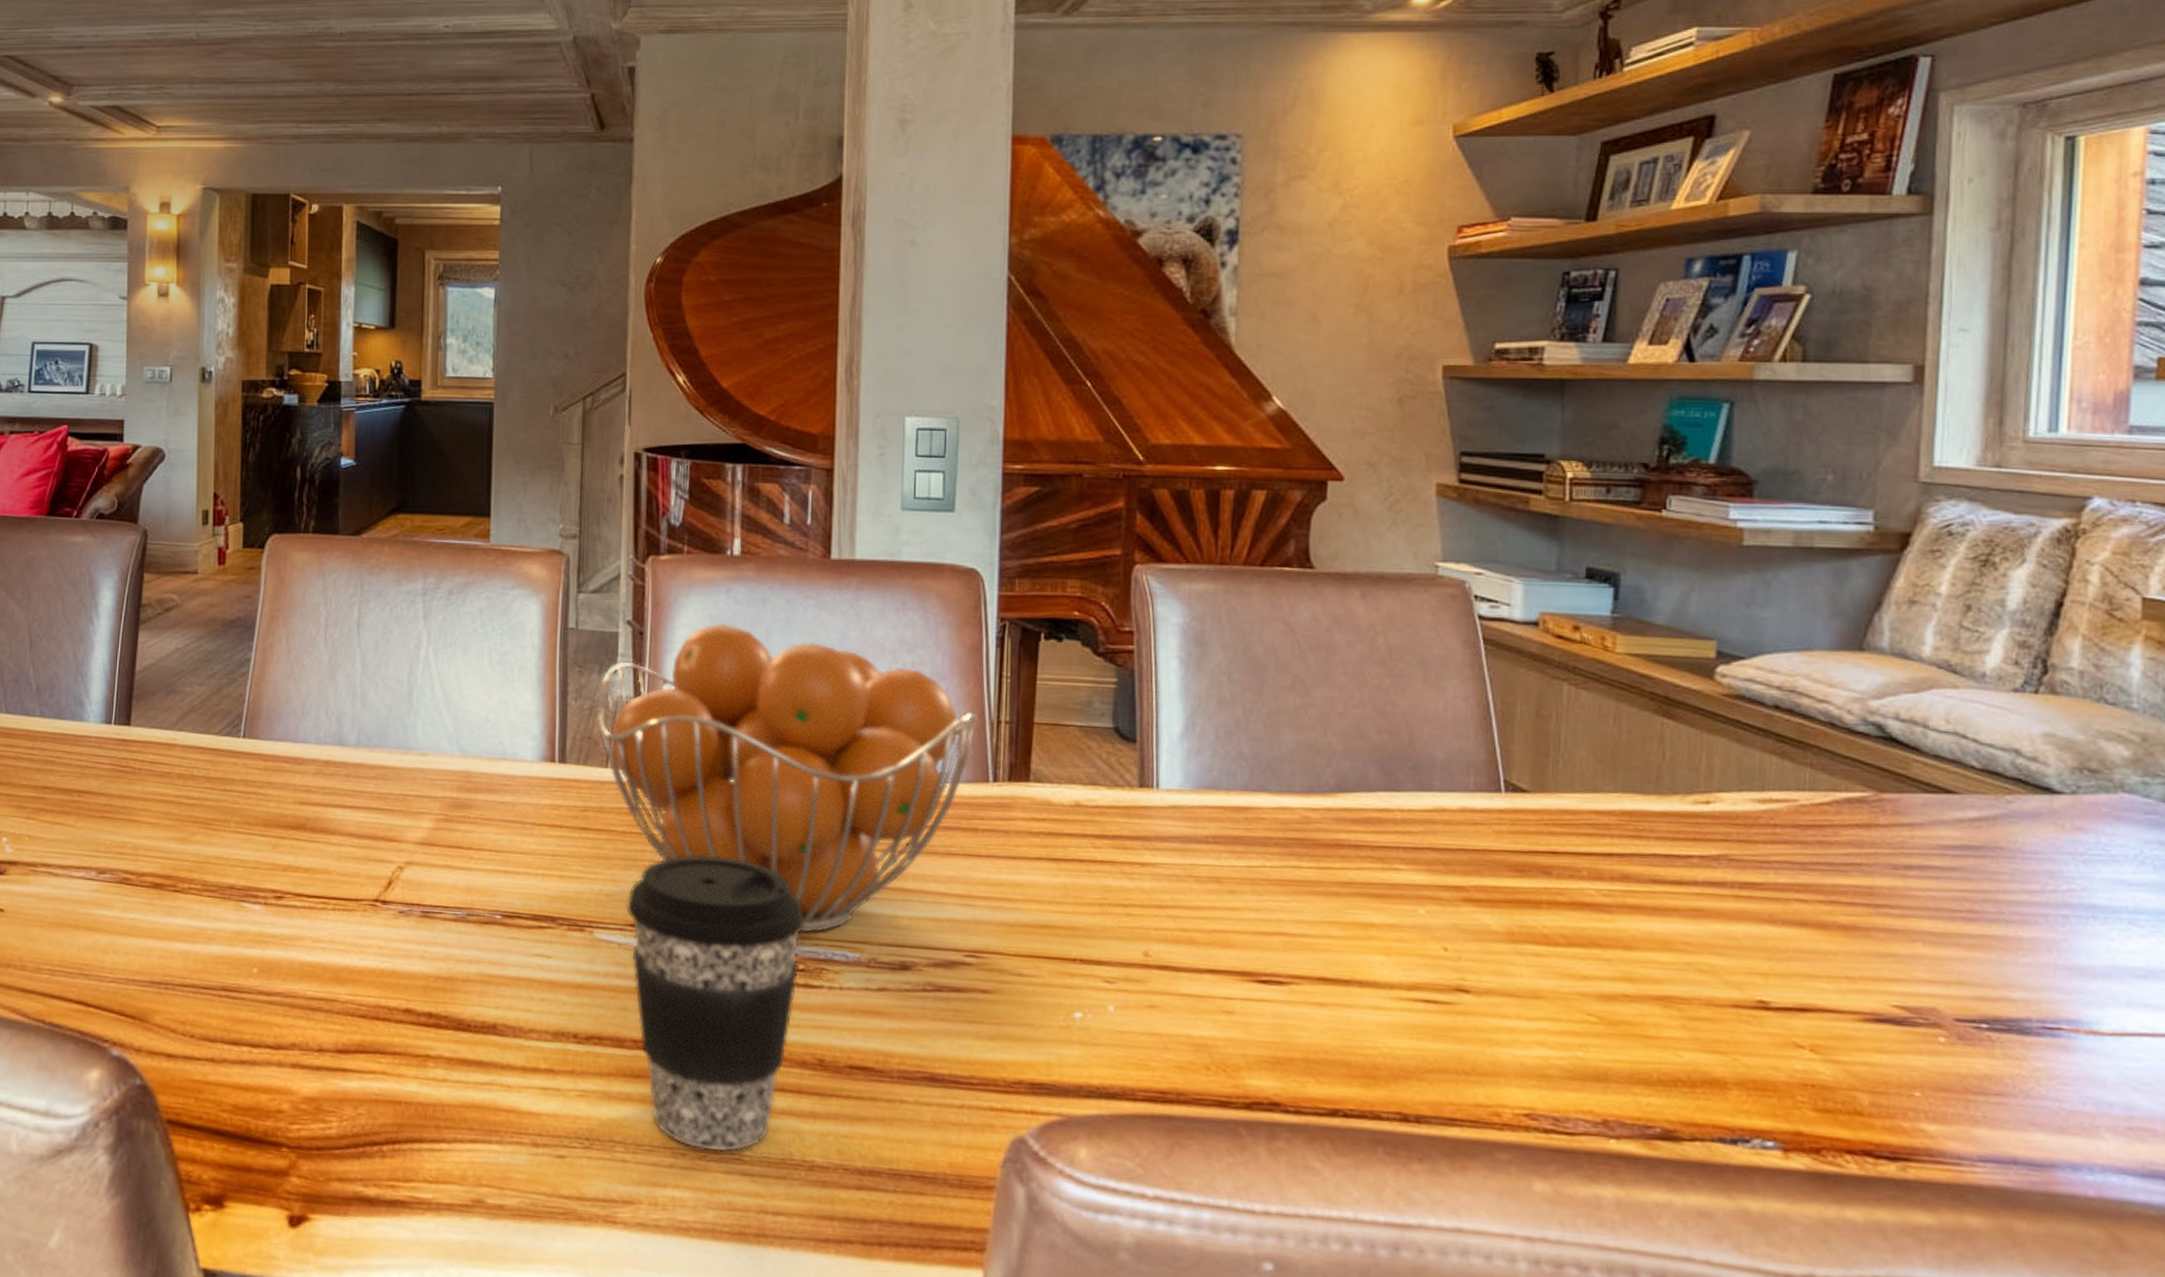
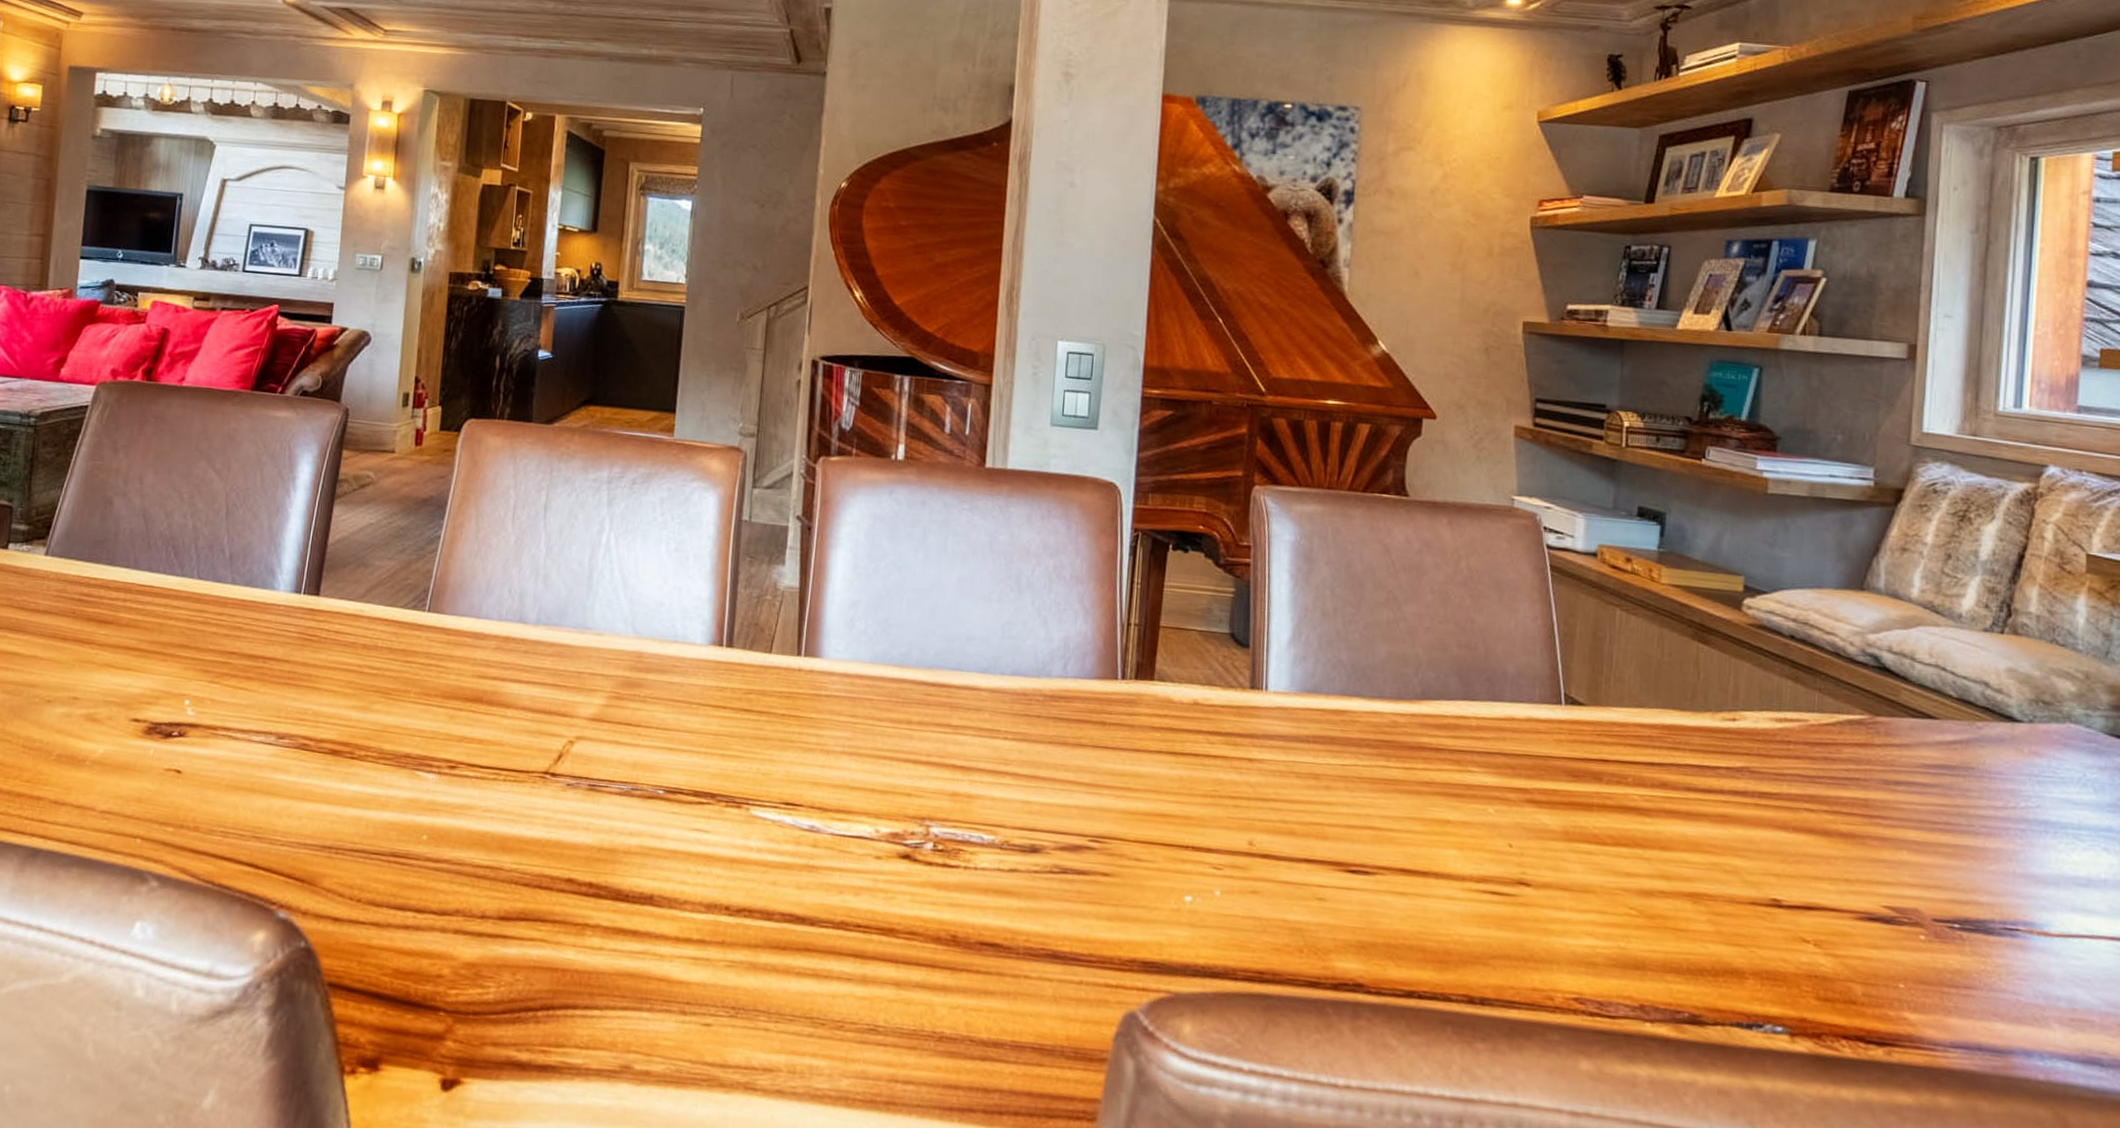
fruit basket: present [596,622,979,934] -> none [763,521,1112,816]
coffee cup: present [626,855,805,1151] -> none [781,739,946,1022]

